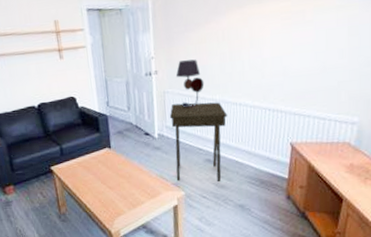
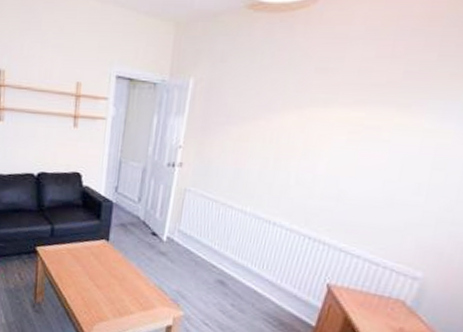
side table: present [169,102,228,183] -> none [177,206,256,311]
table lamp: present [175,59,205,108] -> none [203,157,236,215]

